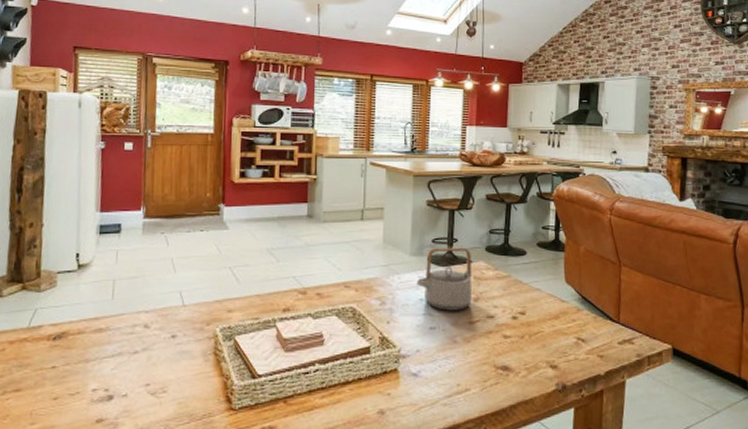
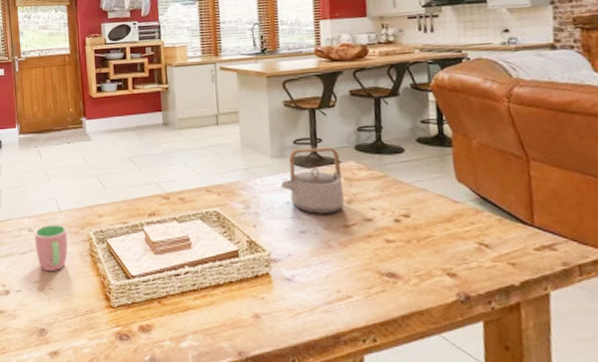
cup: none [150,319,190,373] -> present [34,224,68,272]

